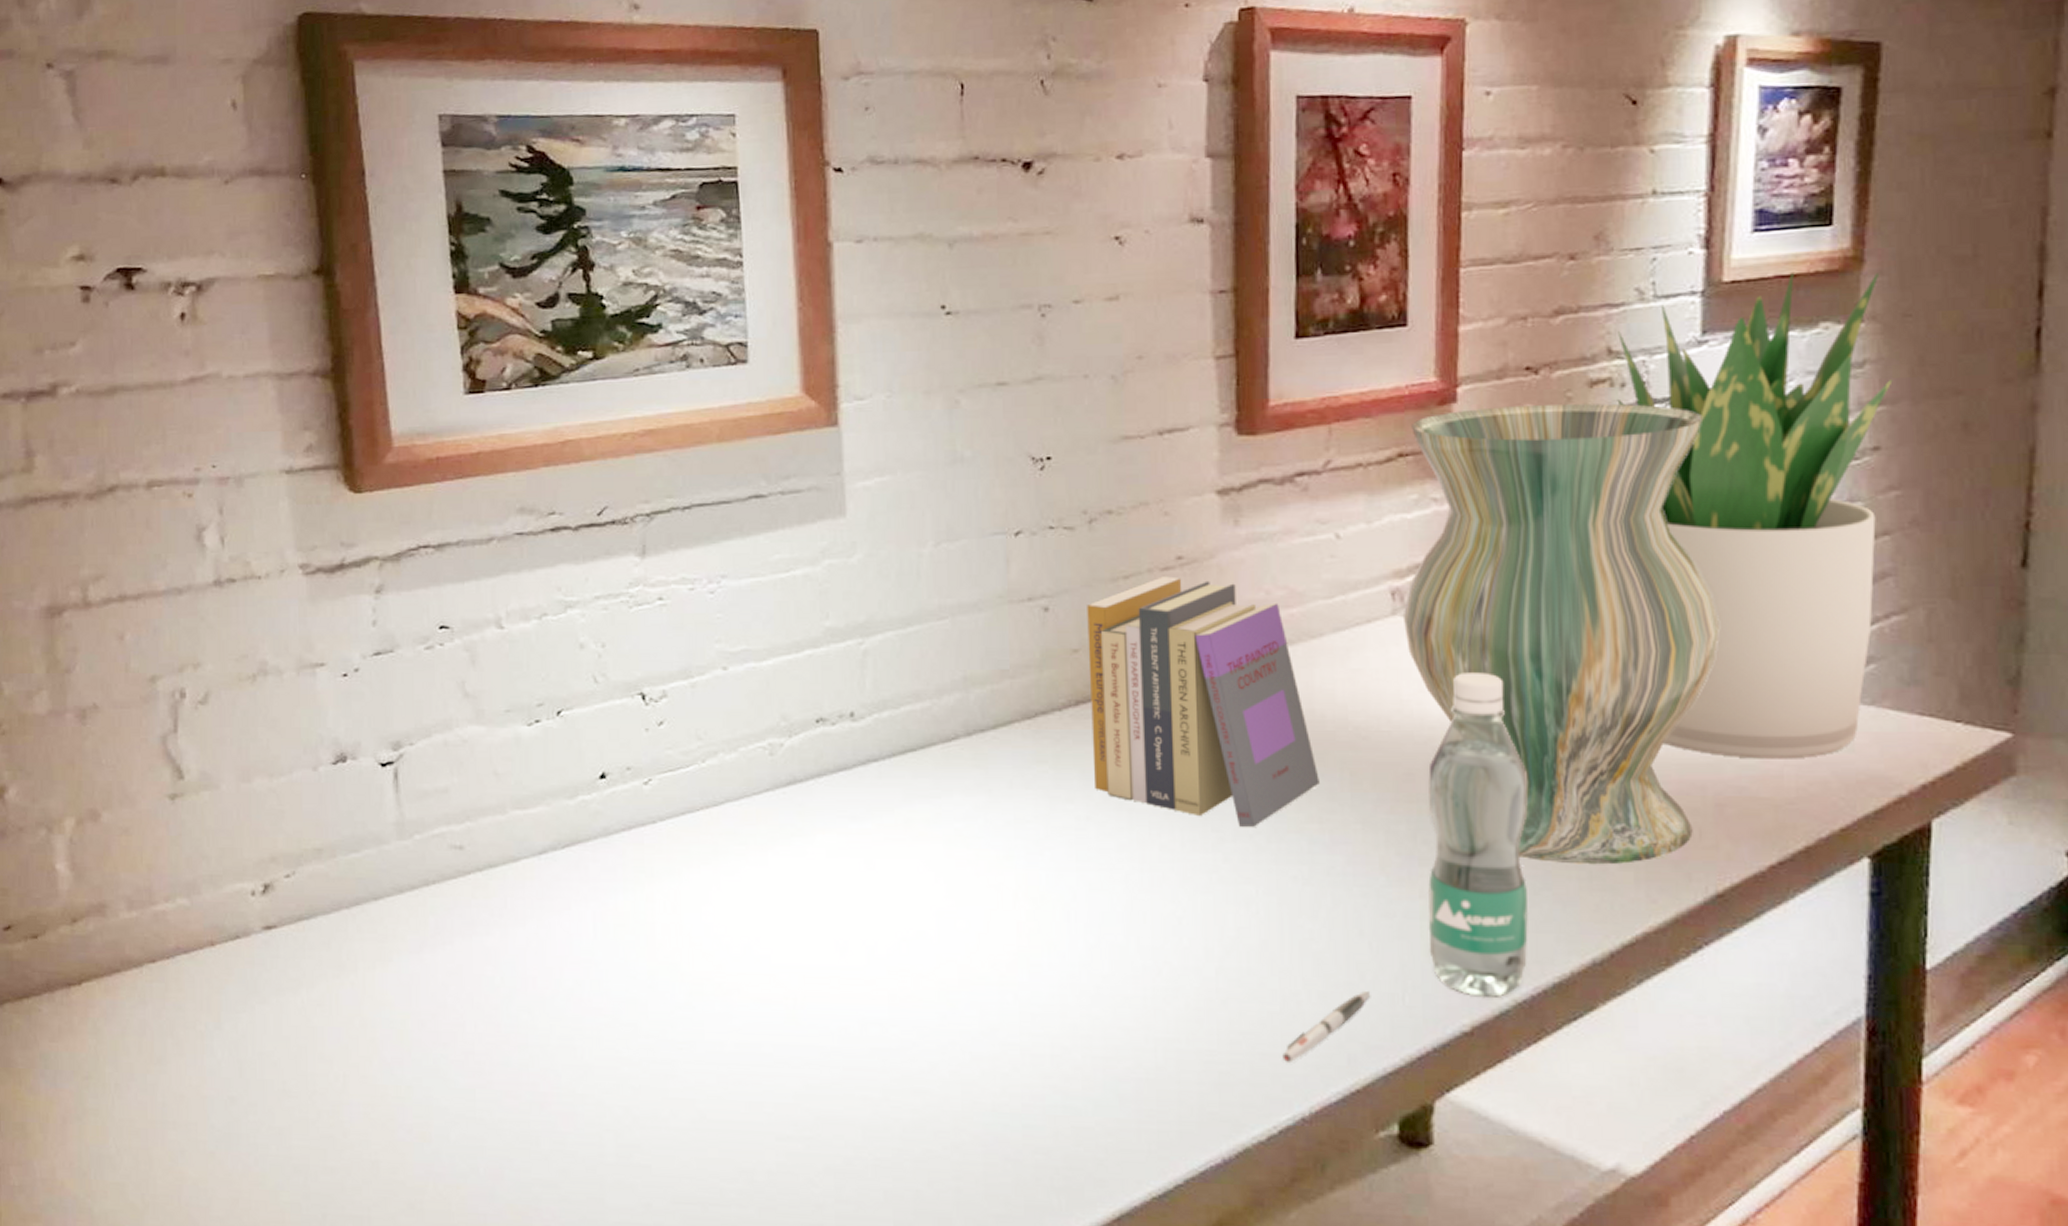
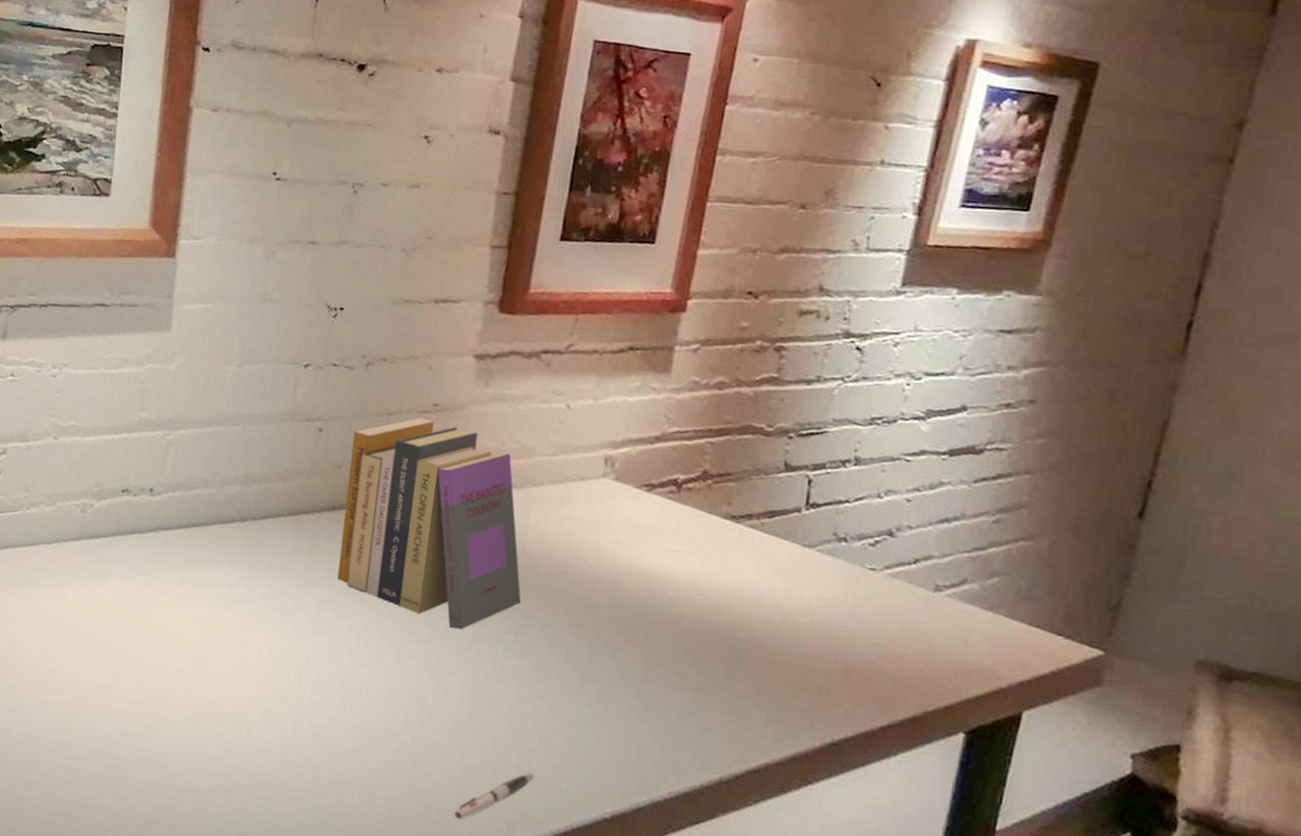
vase: present [1402,403,1721,865] -> none [611,319,889,707]
bottle: present [1428,673,1529,998] -> none [587,532,693,796]
planter: present [1617,271,1893,759] -> none [810,245,1061,645]

